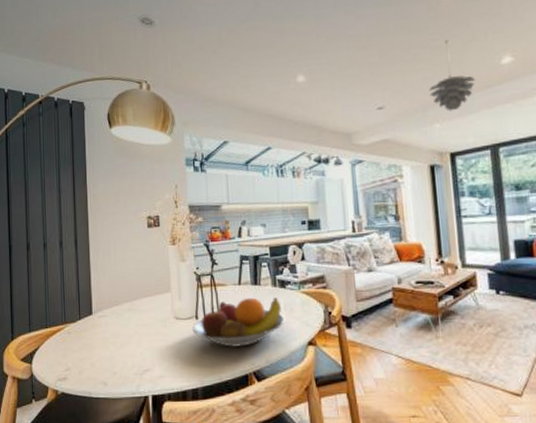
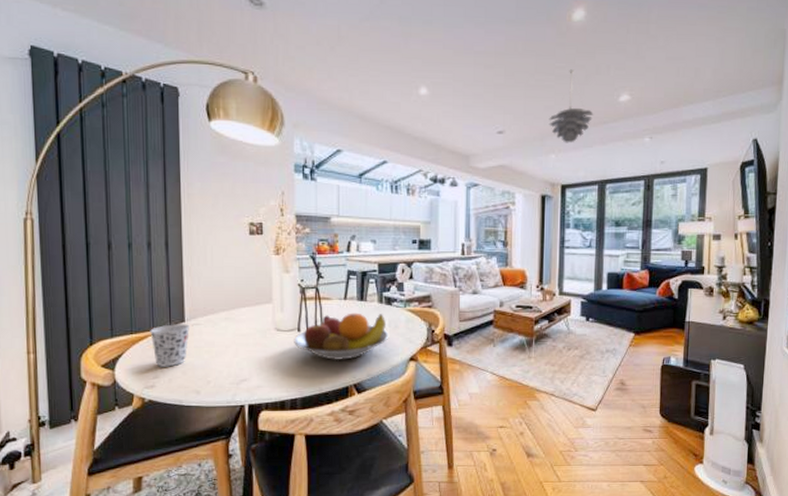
cup: none [62,315,97,359] -> present [150,323,190,367]

